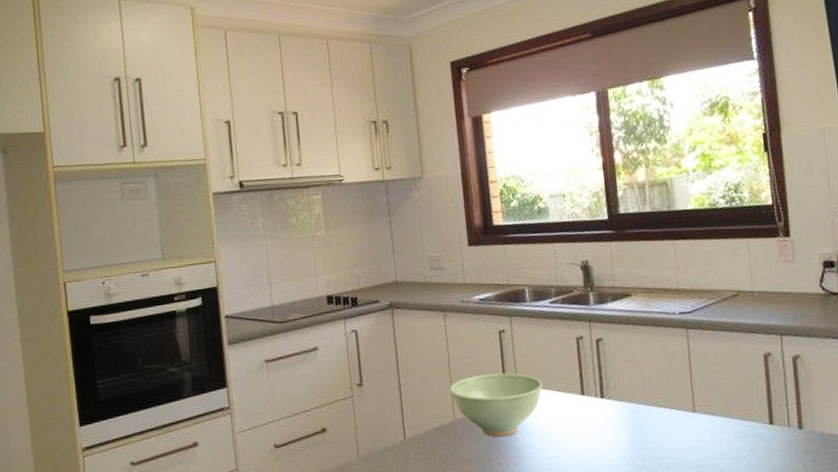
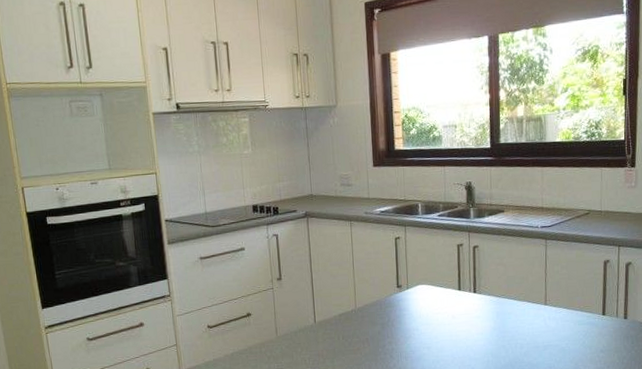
bowl: present [450,372,543,438] -> none [353,271,428,322]

